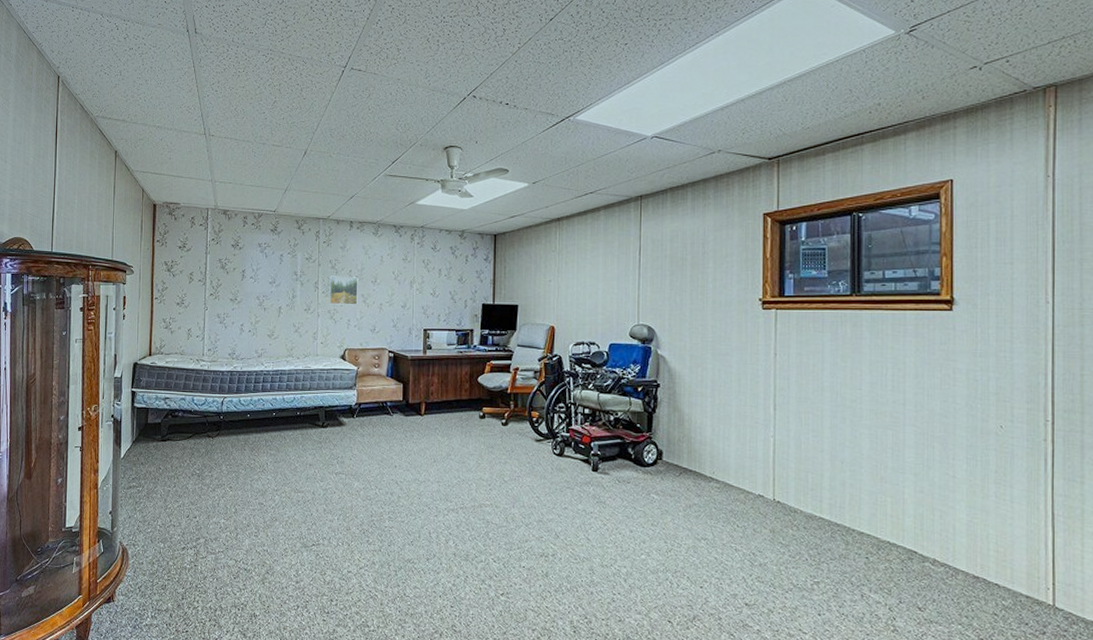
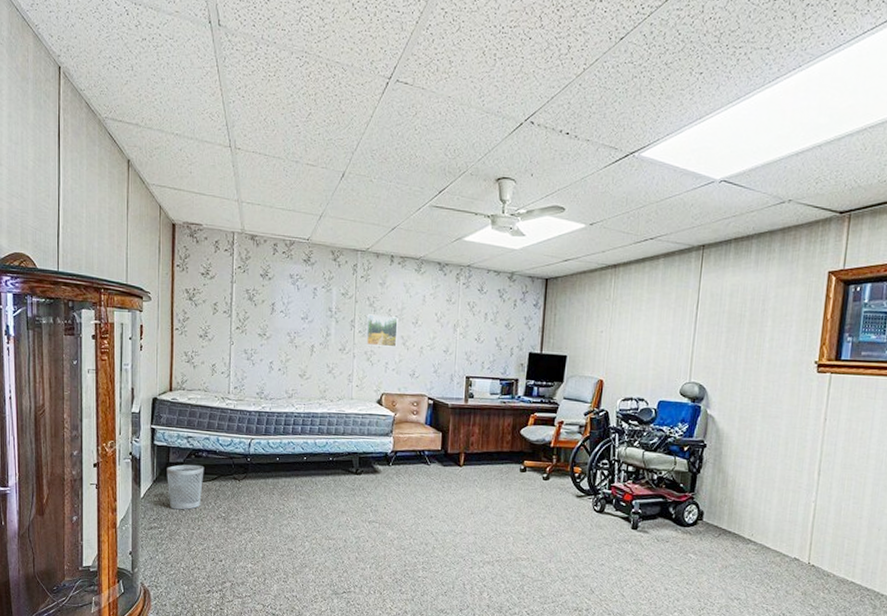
wastebasket: none [145,424,180,469] -> present [167,464,204,510]

